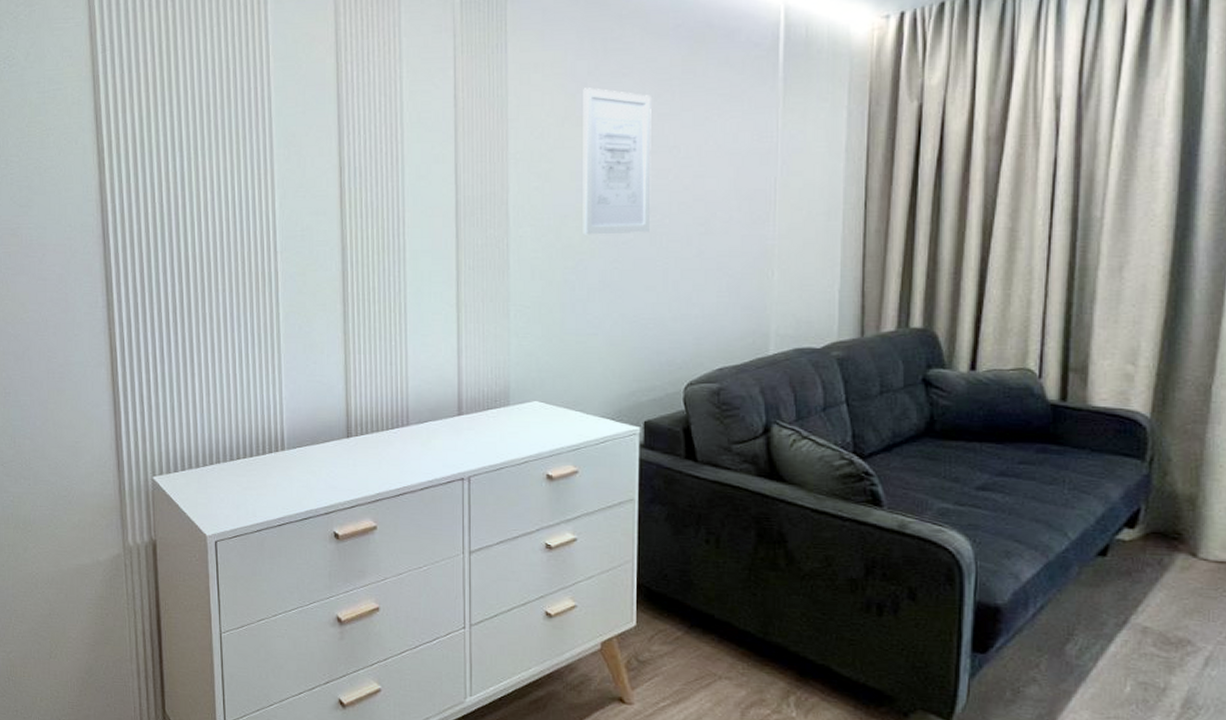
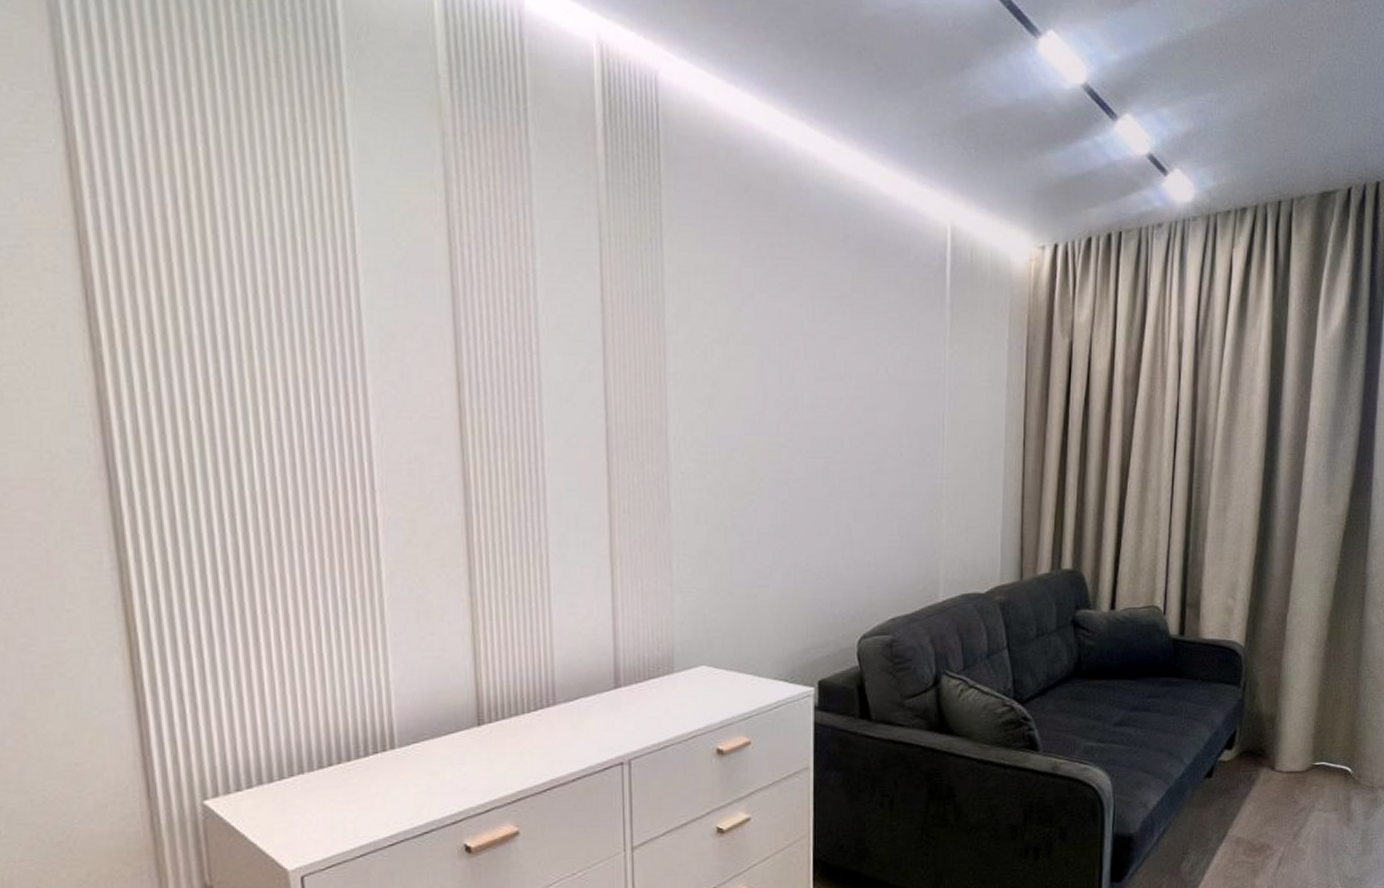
wall art: present [583,88,651,235] -> none [749,300,823,472]

